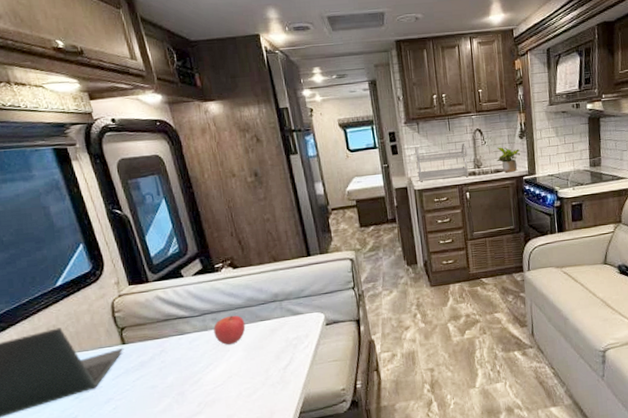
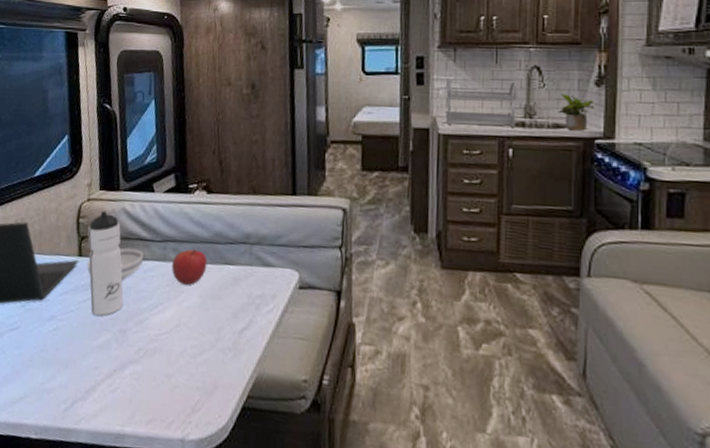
water bottle: none [125,302,176,388] -> present [87,211,124,317]
bowl: none [132,326,187,358] -> present [86,247,144,280]

